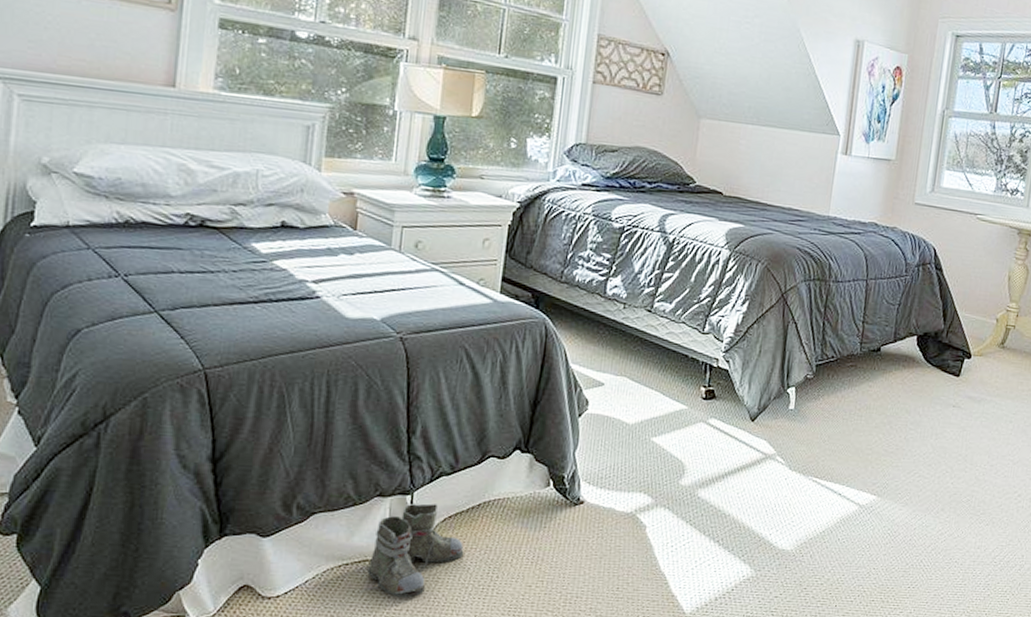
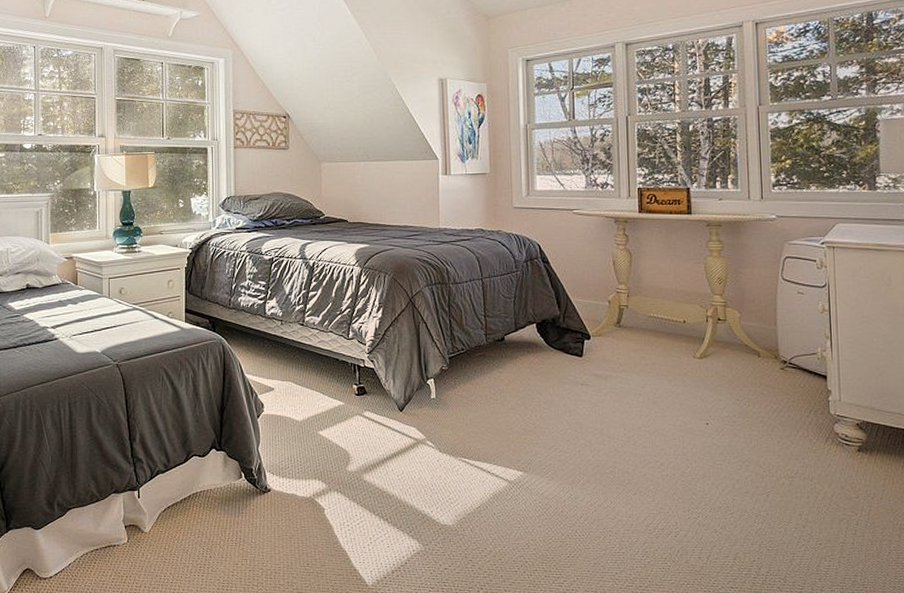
boots: present [359,503,464,598] -> none [108,497,183,577]

